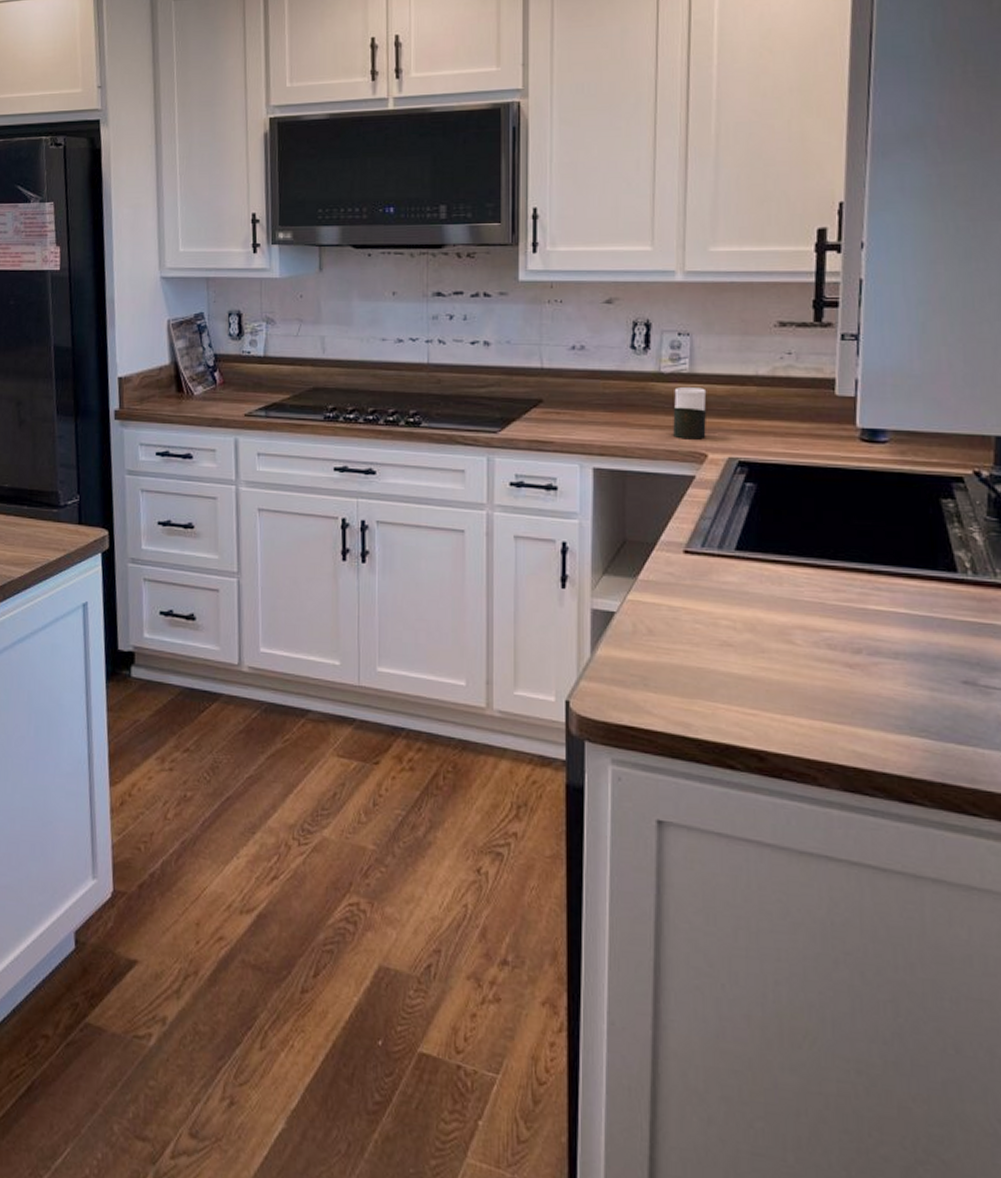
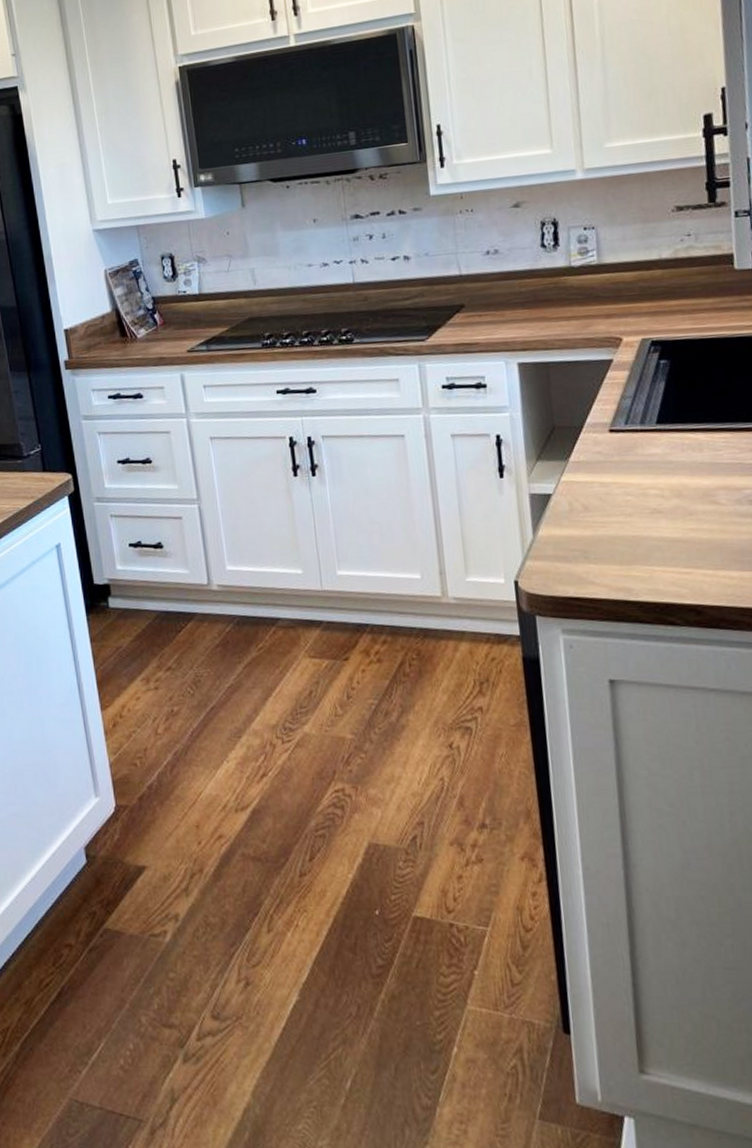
cup: present [673,387,707,440] -> none [585,276,619,327]

